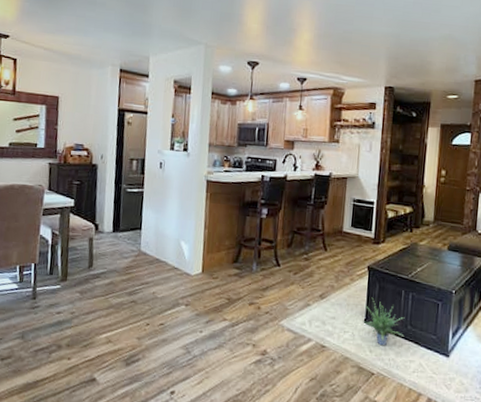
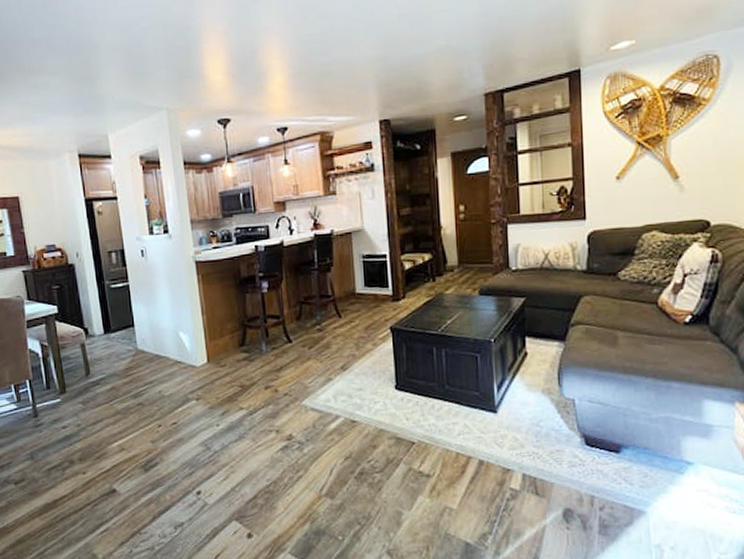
potted plant: present [362,297,405,346] -> none [392,360,443,412]

